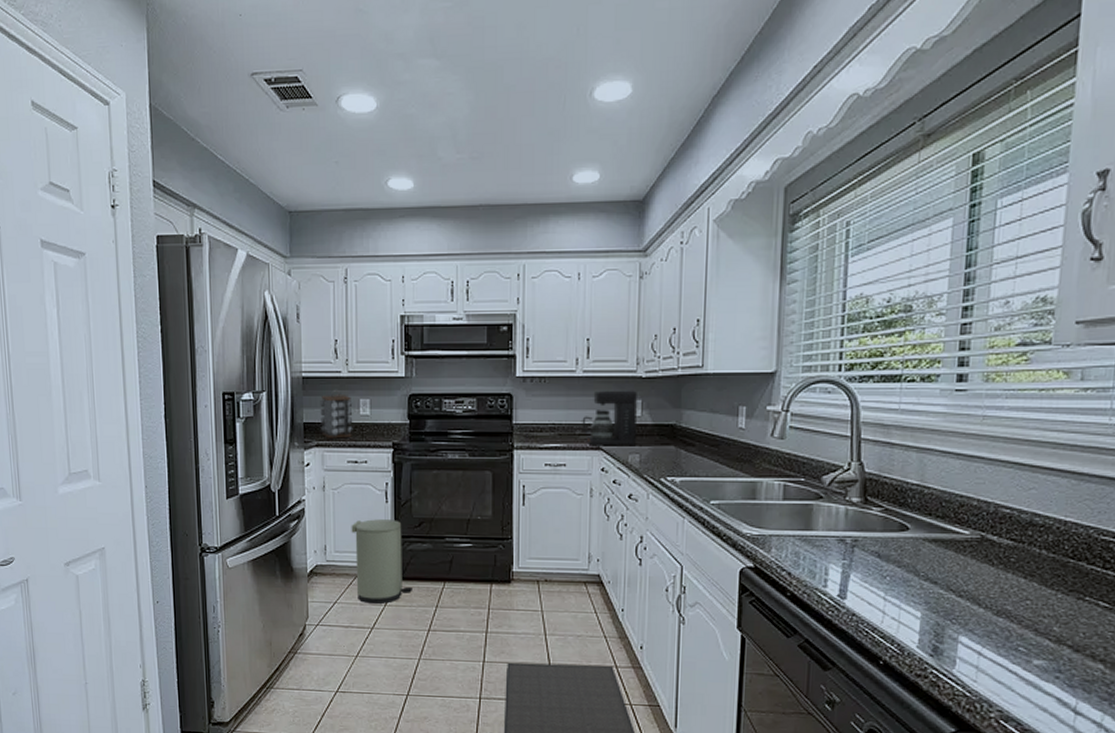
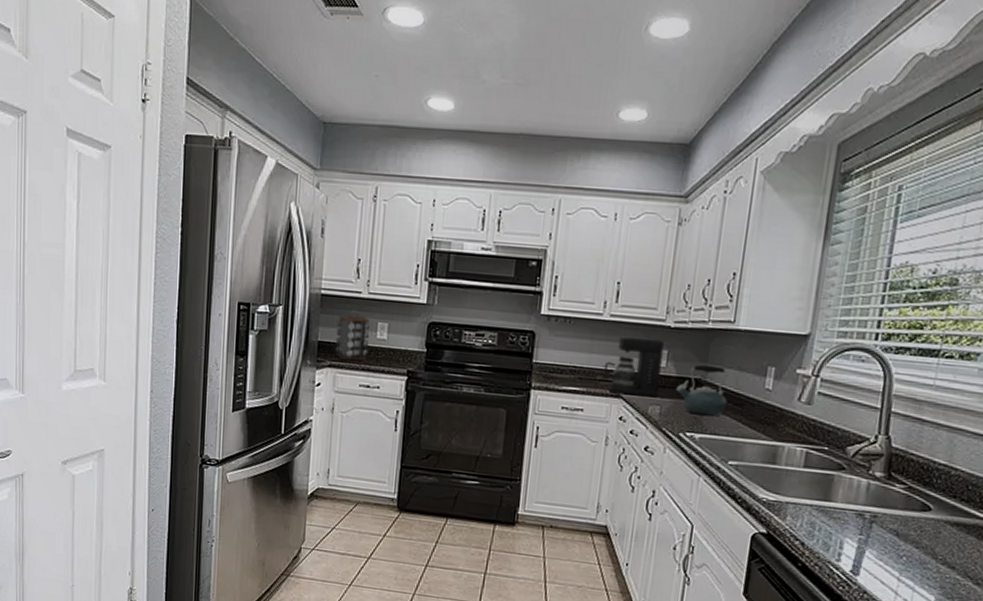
pedal bin: present [351,519,412,604] -> none [356,446,414,534]
kettle: none [653,410,704,459] -> present [676,364,728,417]

